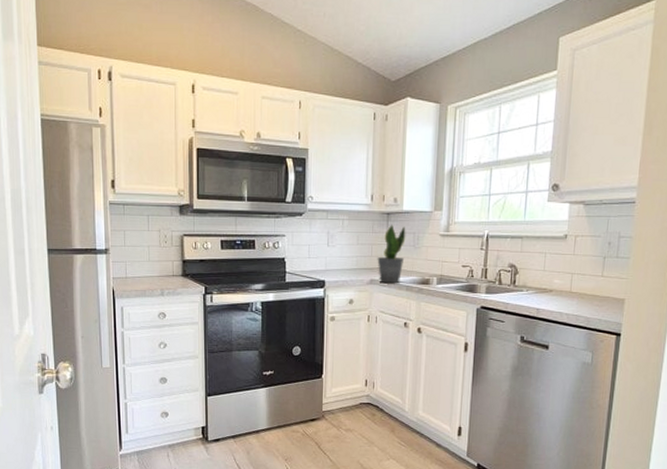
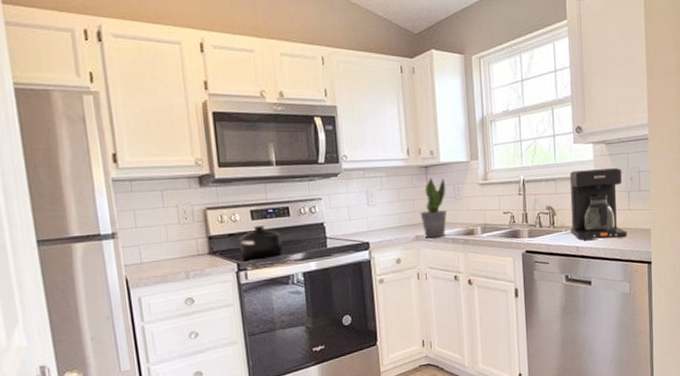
saucepan: none [208,255,246,286] -> present [238,226,283,261]
coffee maker: none [533,230,599,305] -> present [569,168,627,240]

